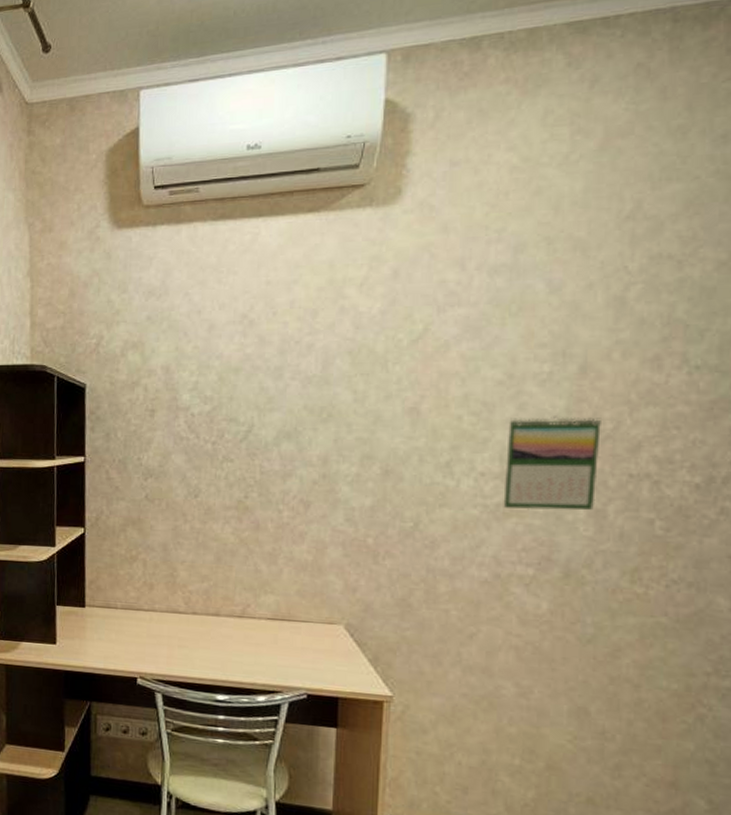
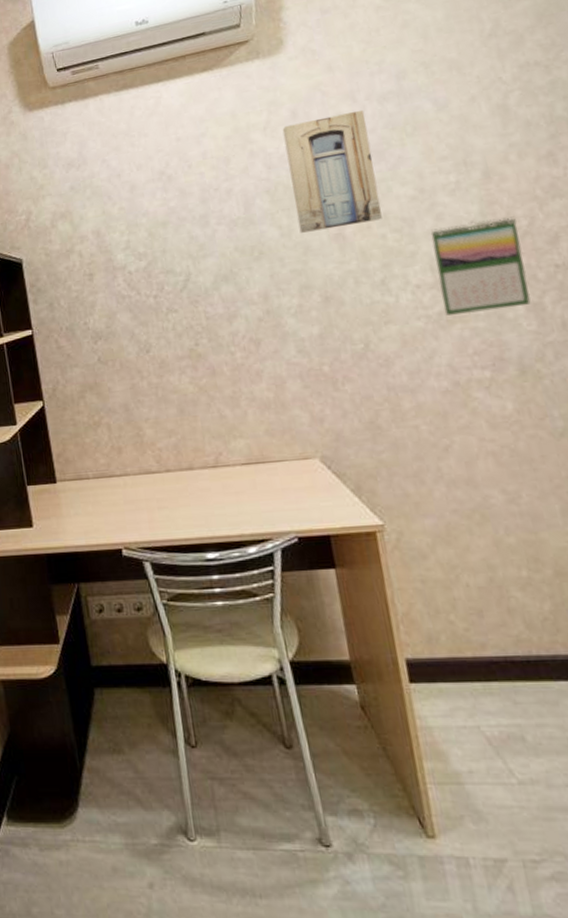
wall art: none [374,279,471,401] -> present [282,109,382,233]

